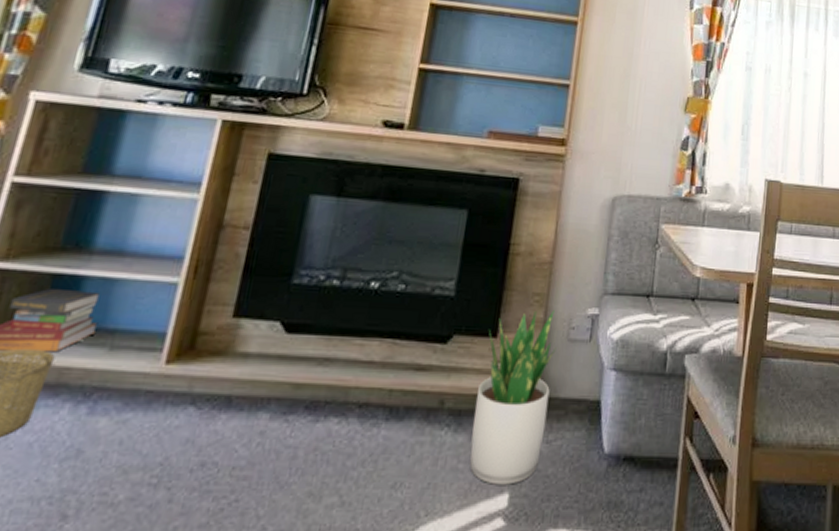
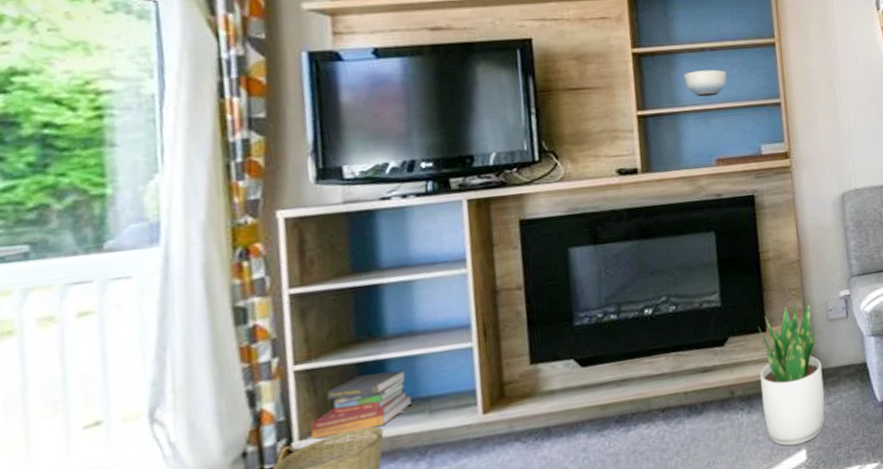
bowl: none [475,33,522,64] -> present [684,69,728,97]

